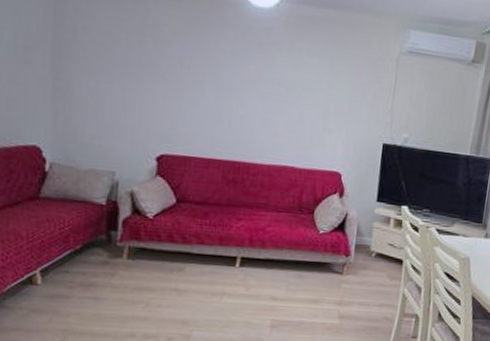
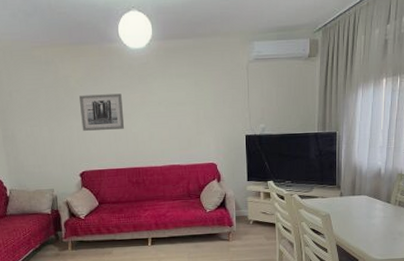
wall art: none [170,52,232,108] -> present [79,93,125,131]

